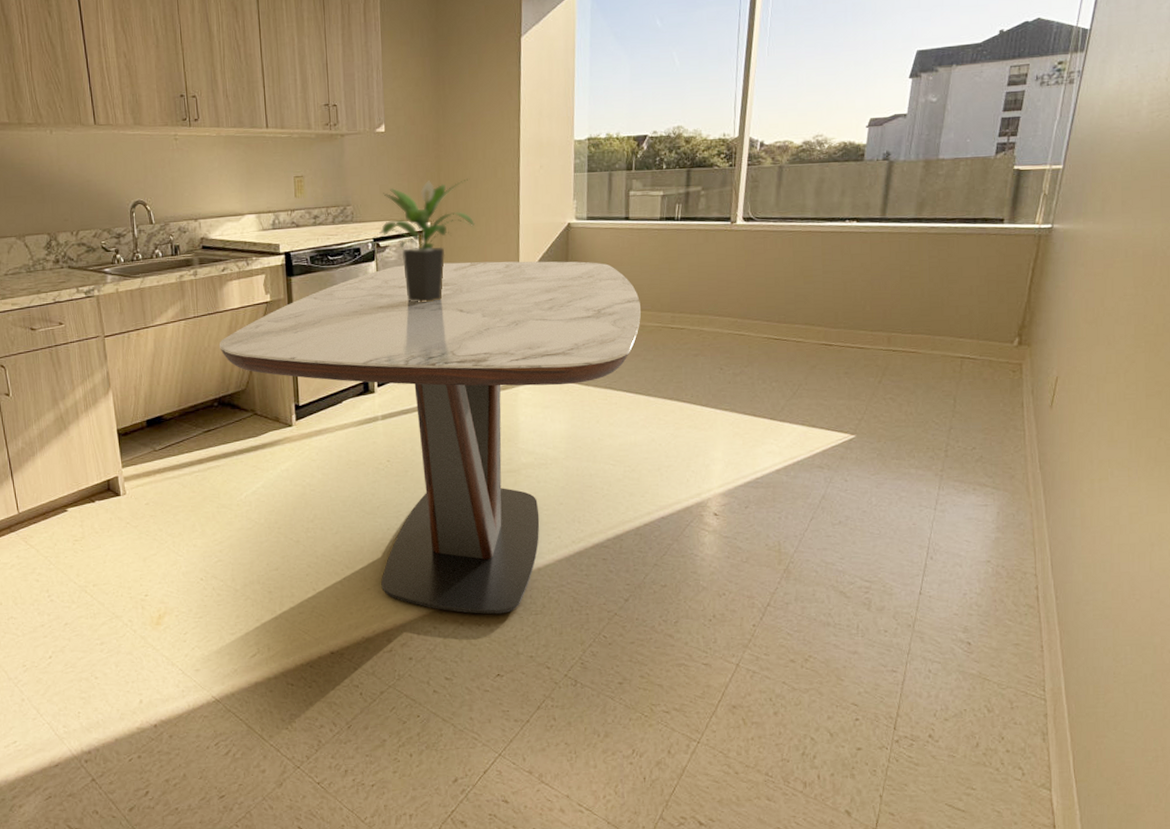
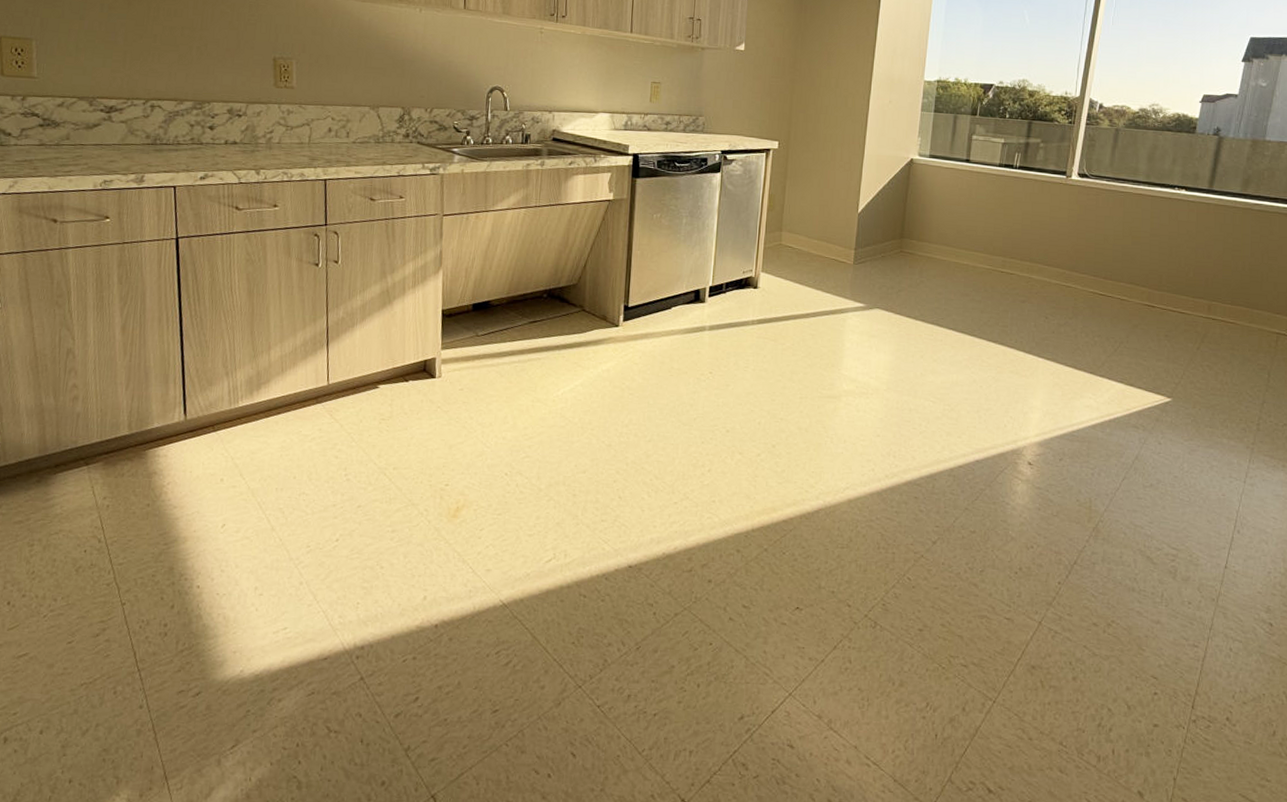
dining table: present [219,261,641,615] -> none [556,179,974,544]
potted plant: present [370,178,476,303] -> none [718,102,822,220]

